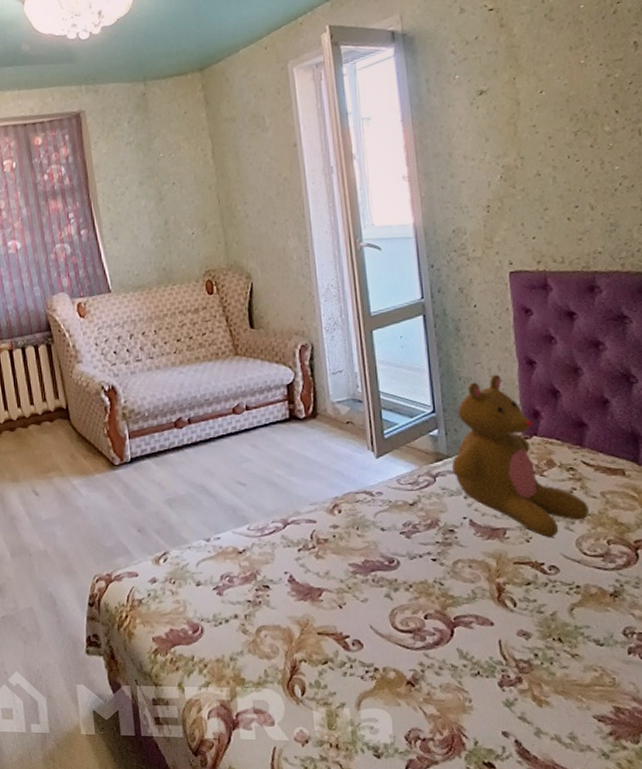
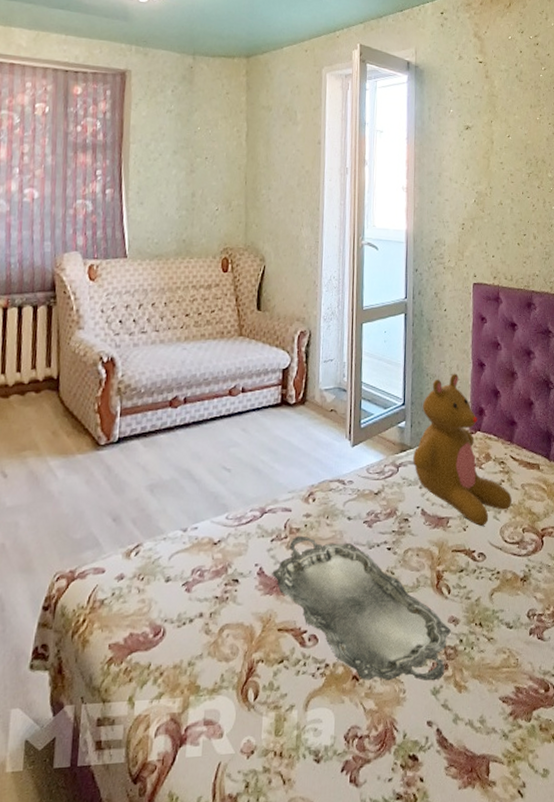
serving tray: none [303,546,522,693] -> present [272,535,451,681]

